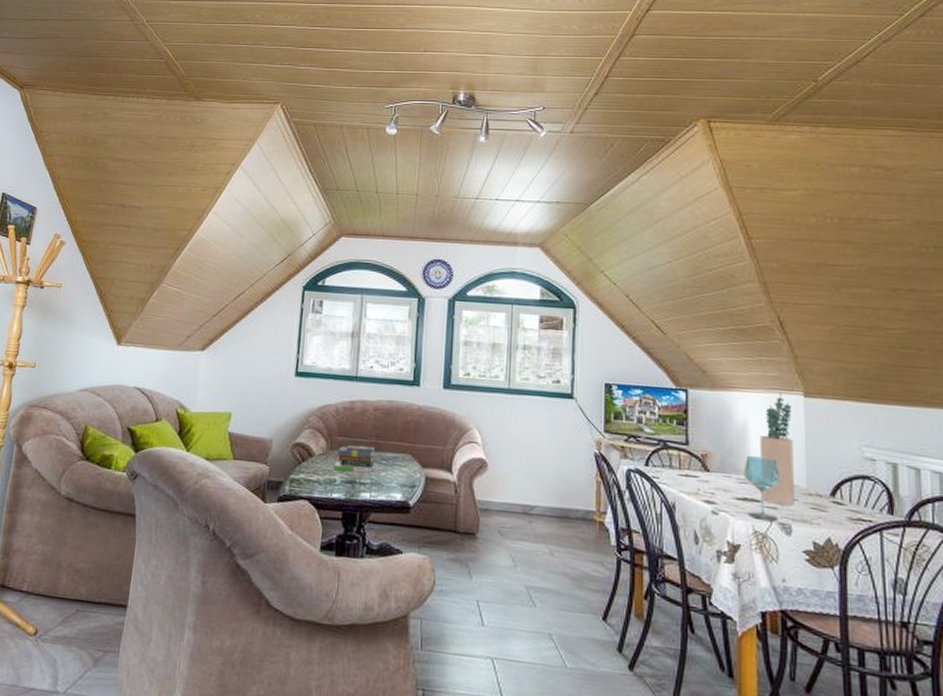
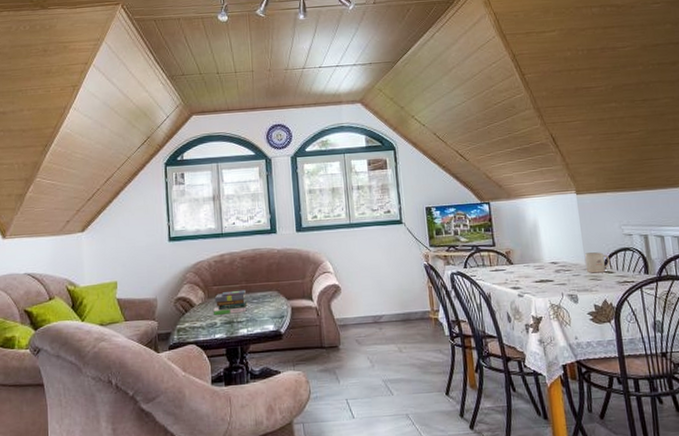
wine glass: present [743,456,782,521] -> none [538,246,568,295]
vase: present [760,392,795,507] -> none [547,193,578,282]
mug: none [806,473,842,503] -> present [584,252,611,274]

